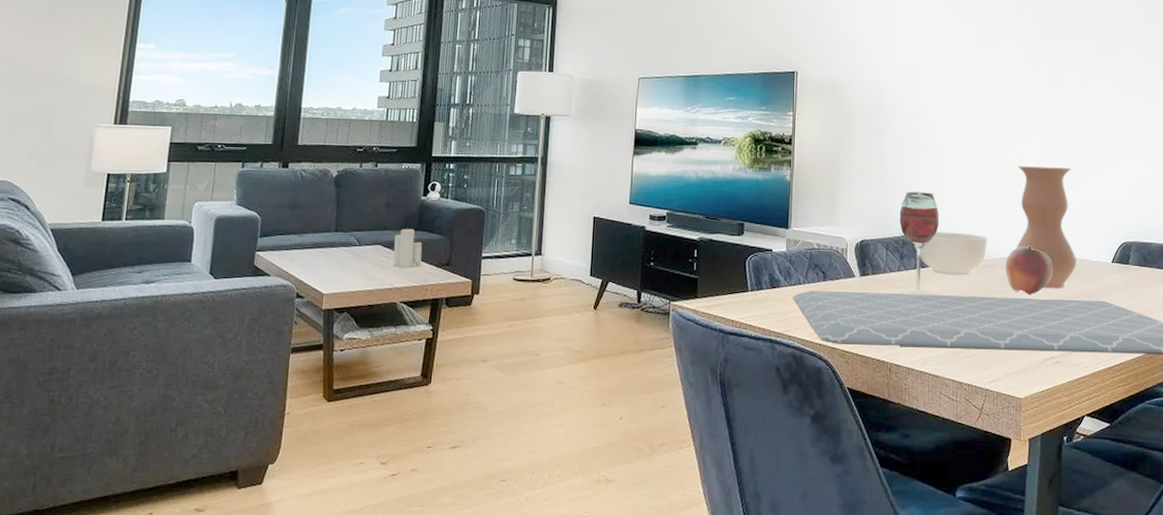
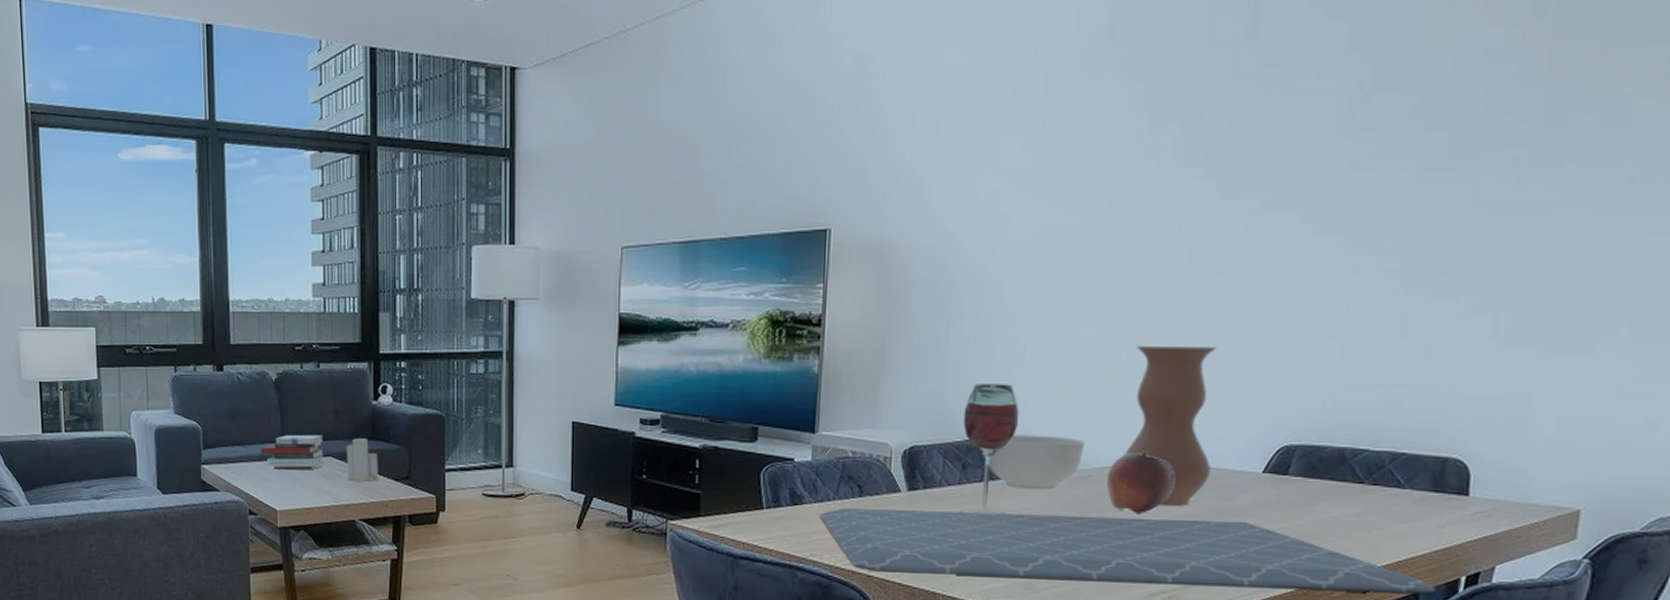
books: none [315,225,374,257] -> present [261,434,325,470]

